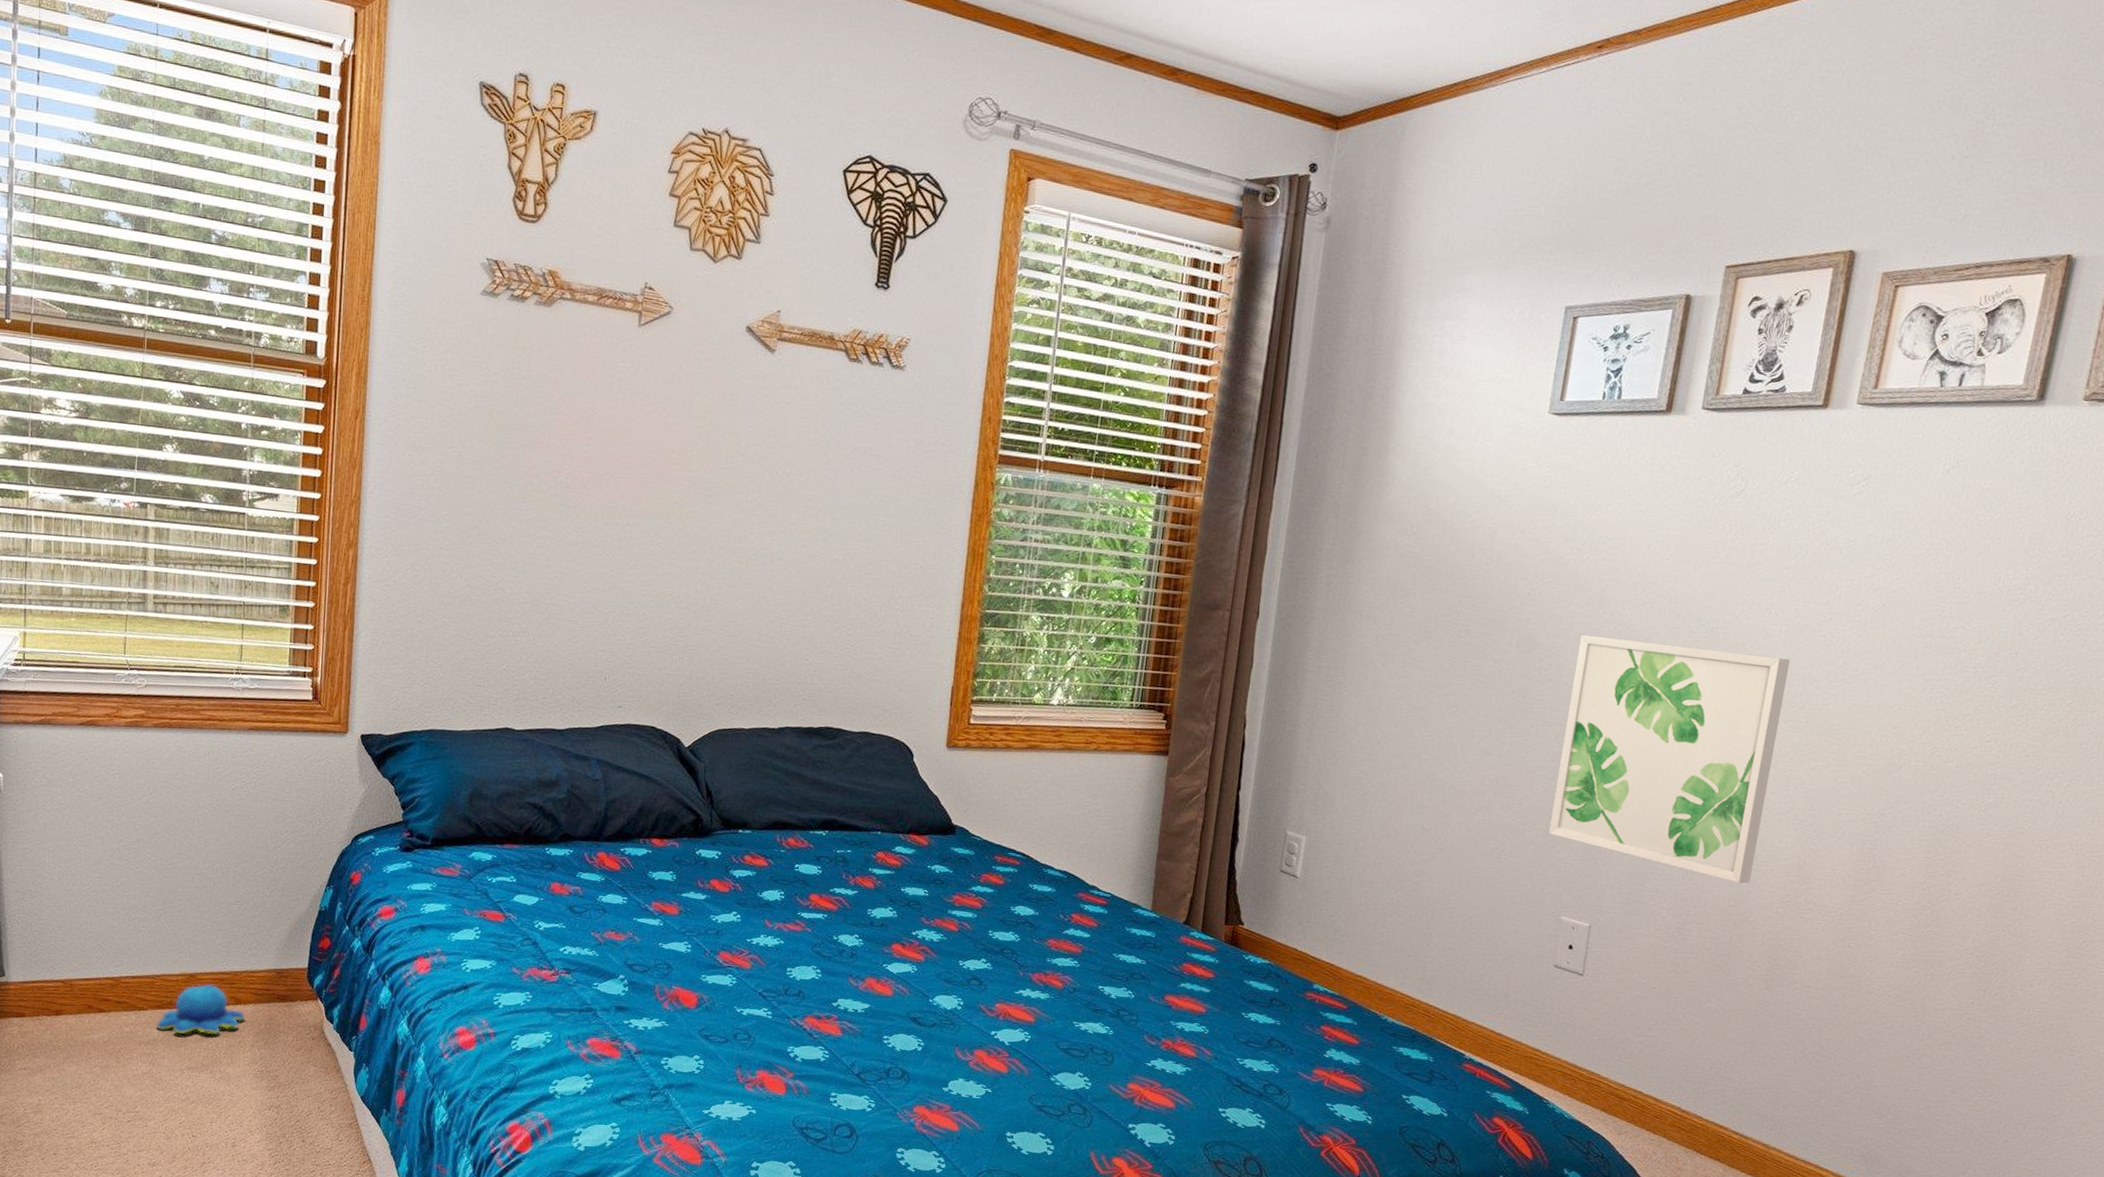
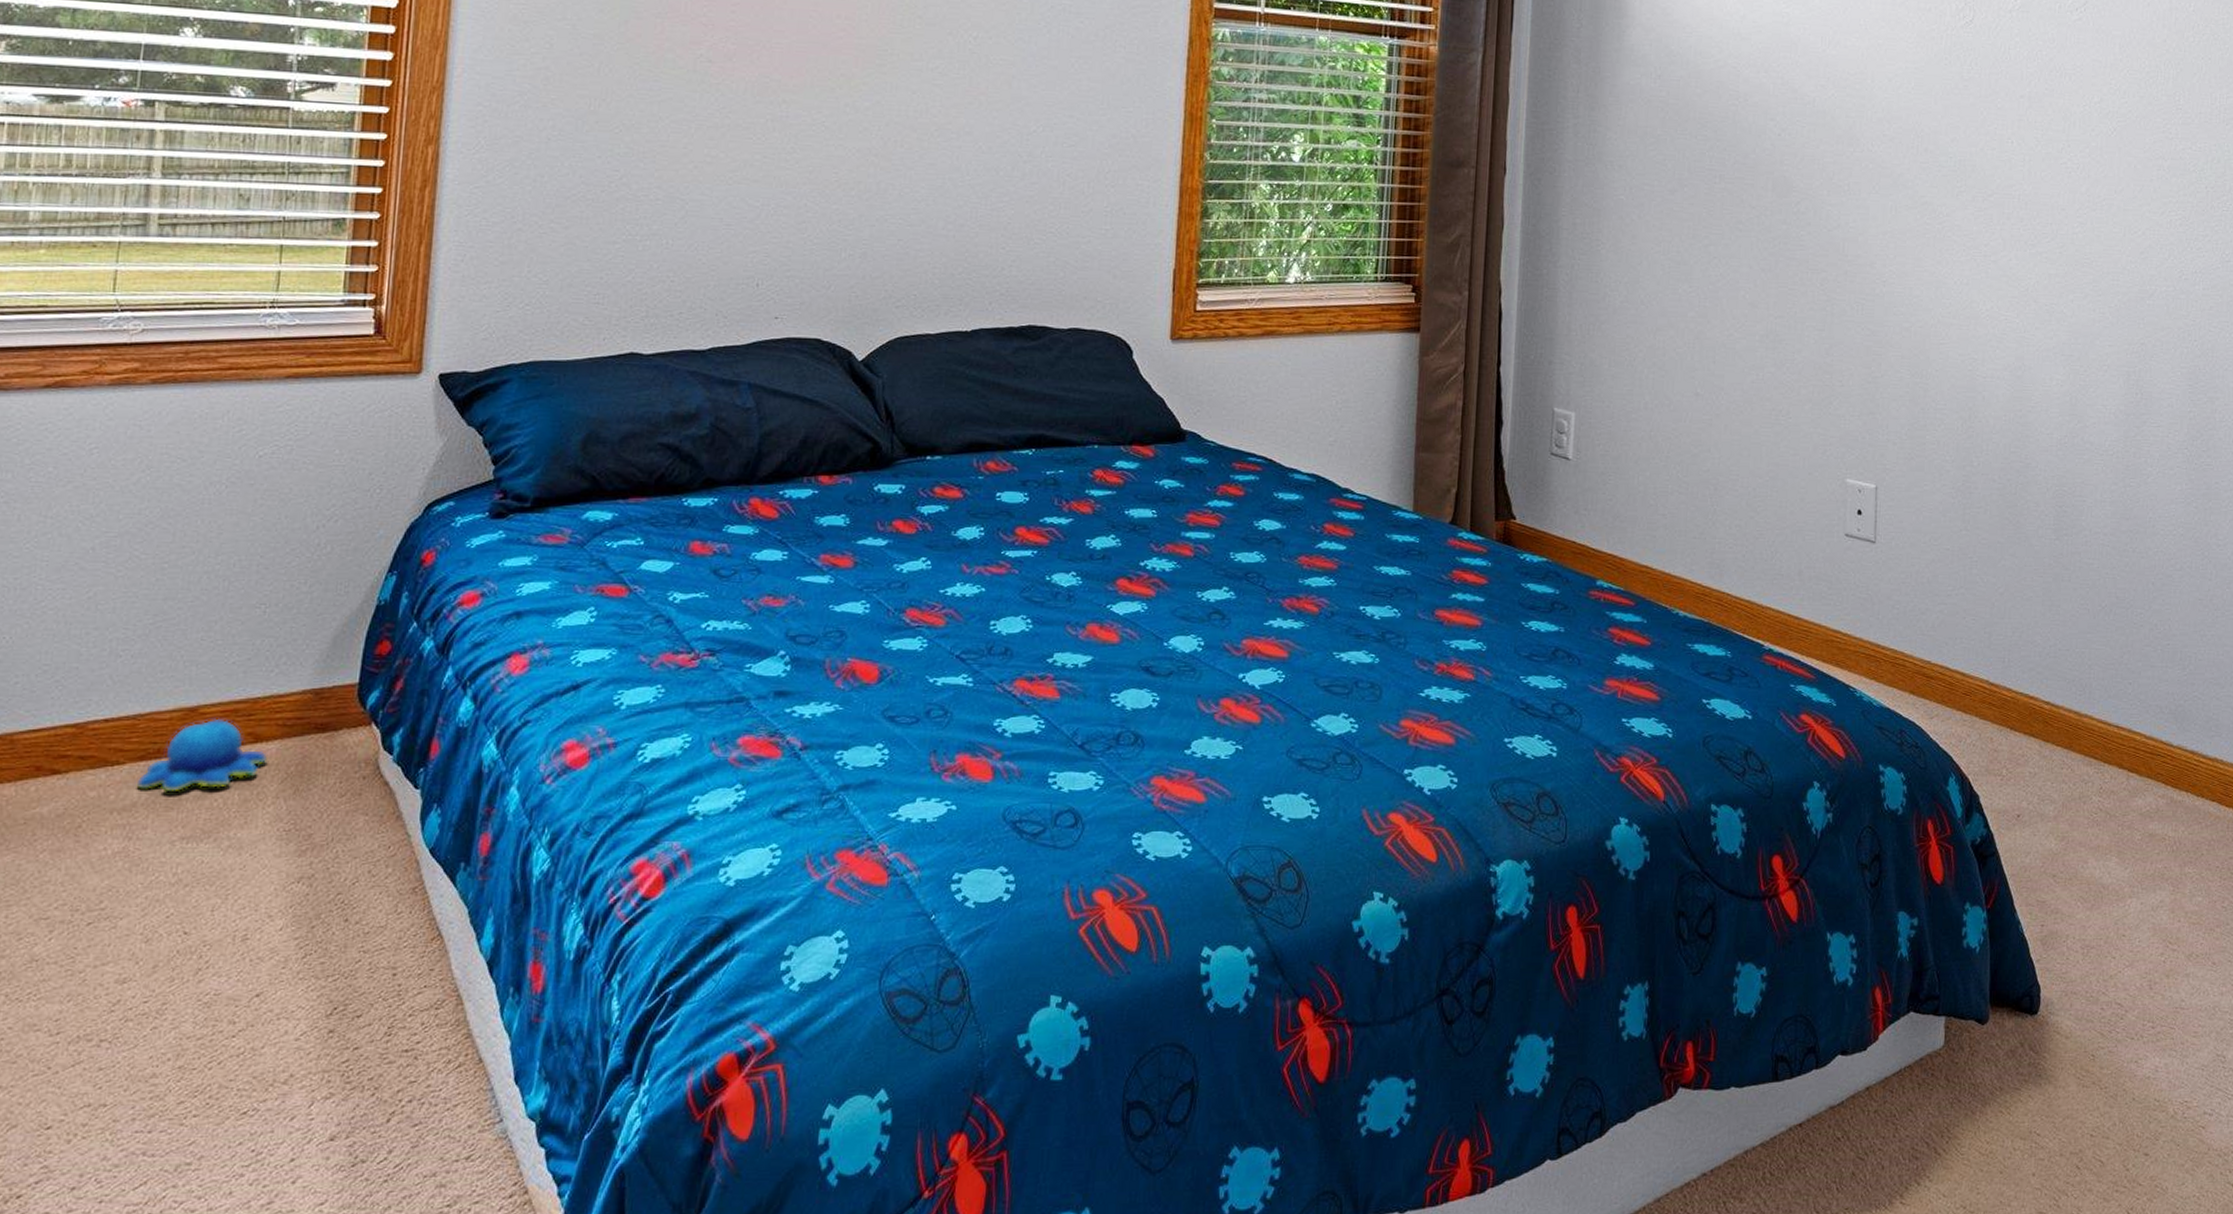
wall art: present [1549,634,1791,884] -> none [1825,174,2037,428]

